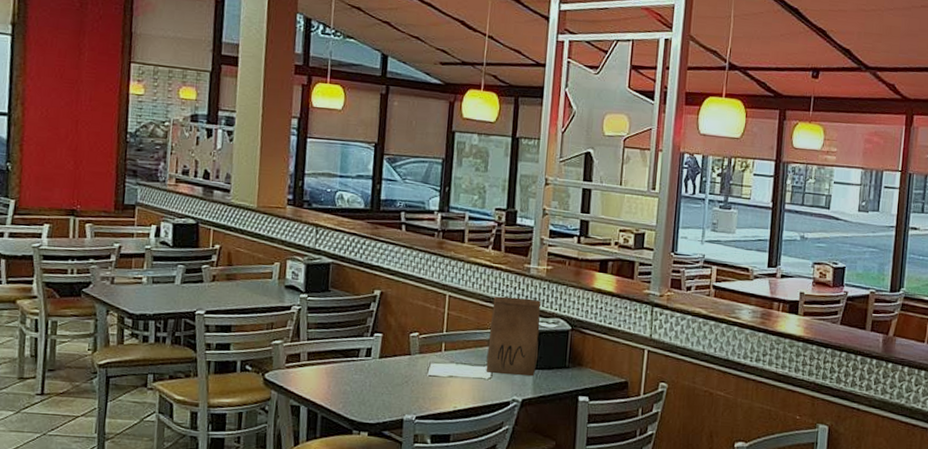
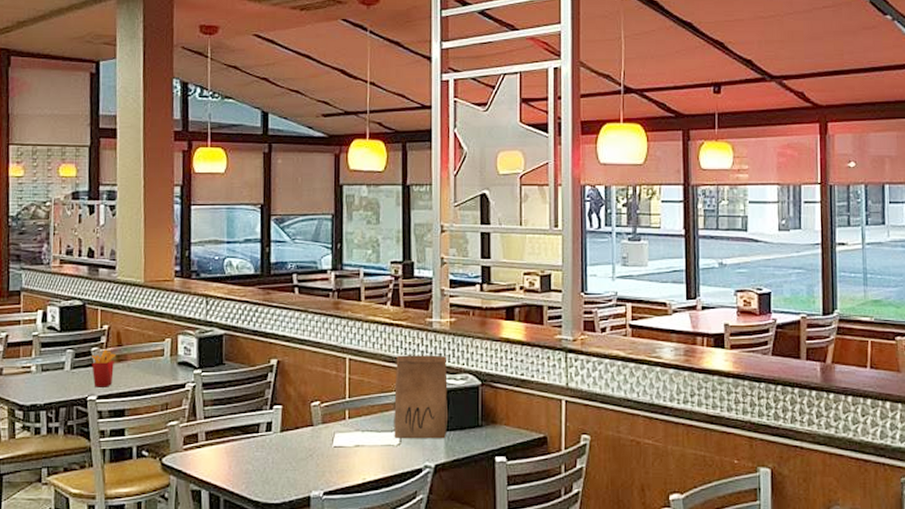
french fries: none [201,267,226,304] -> present [91,349,116,387]

